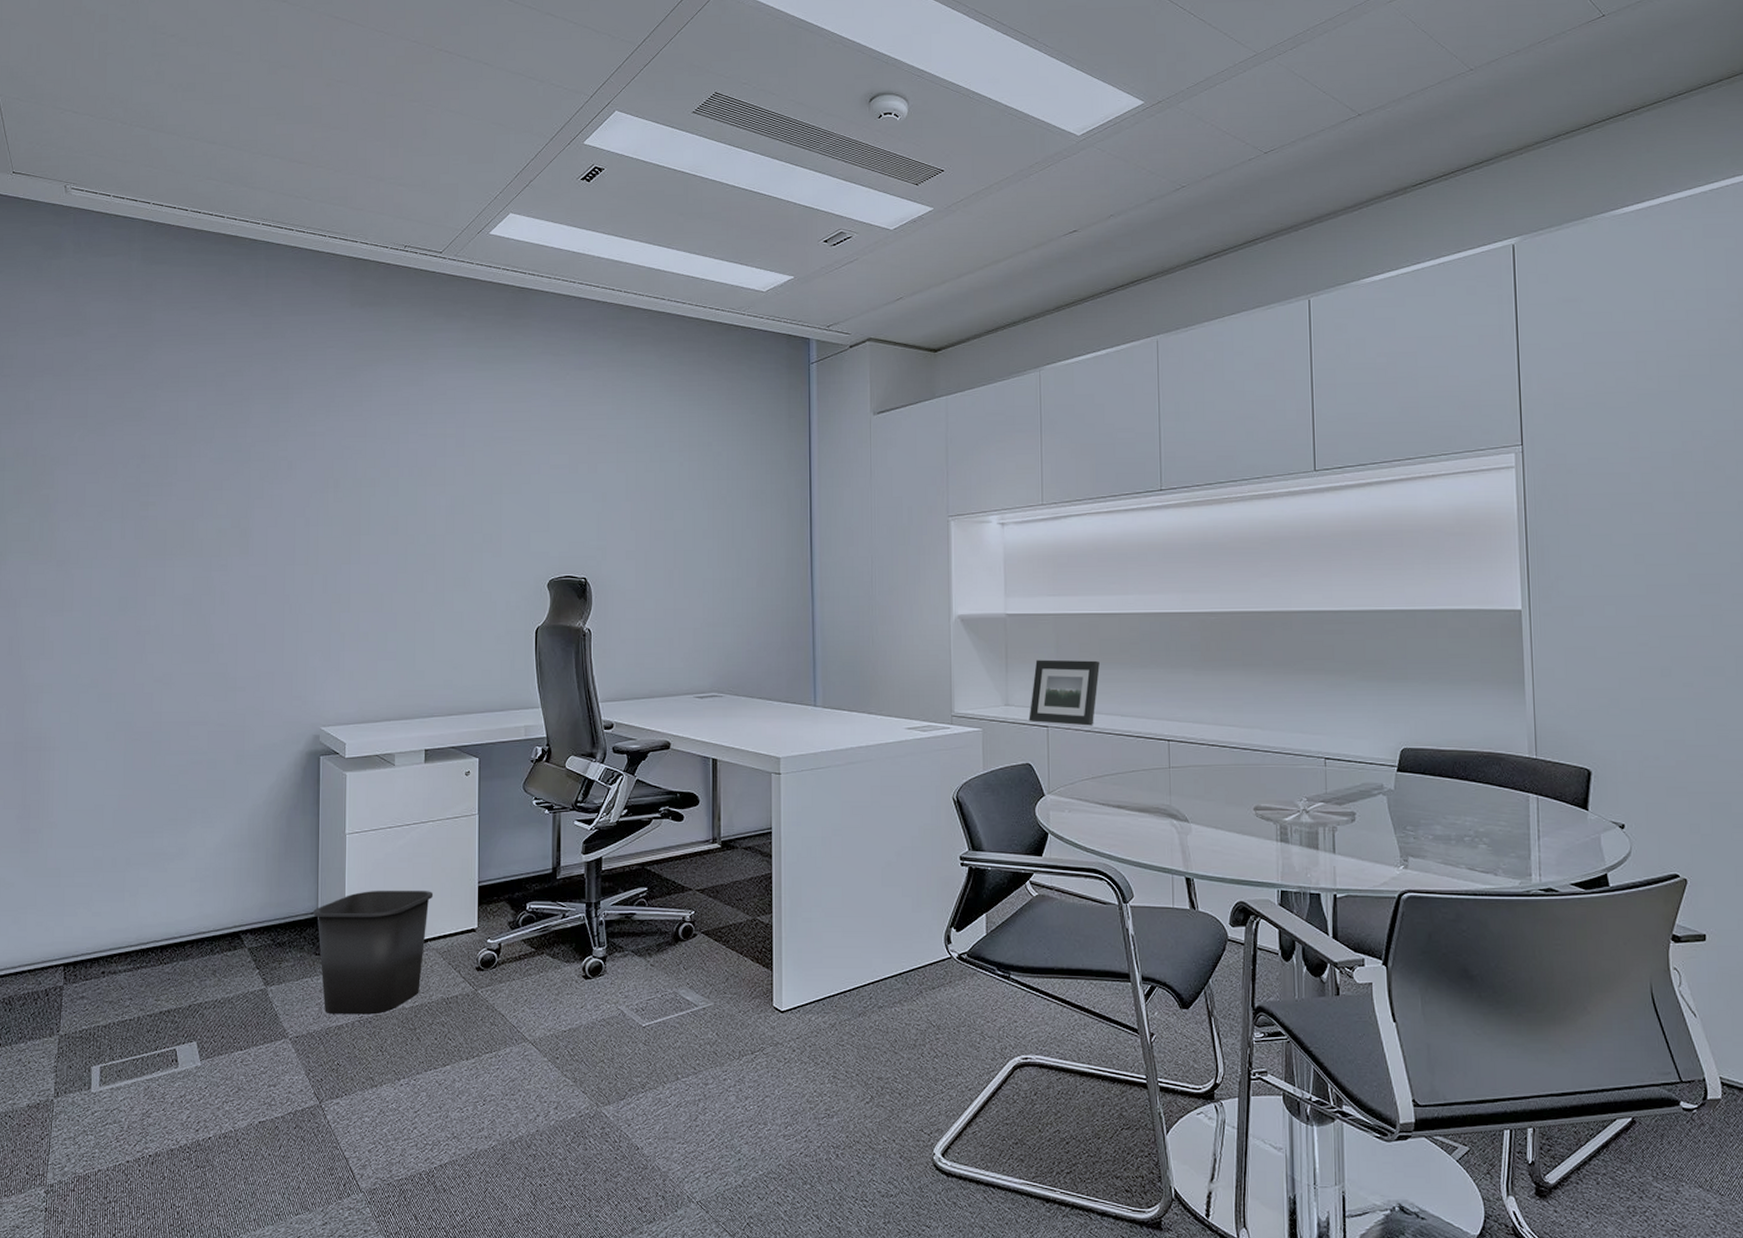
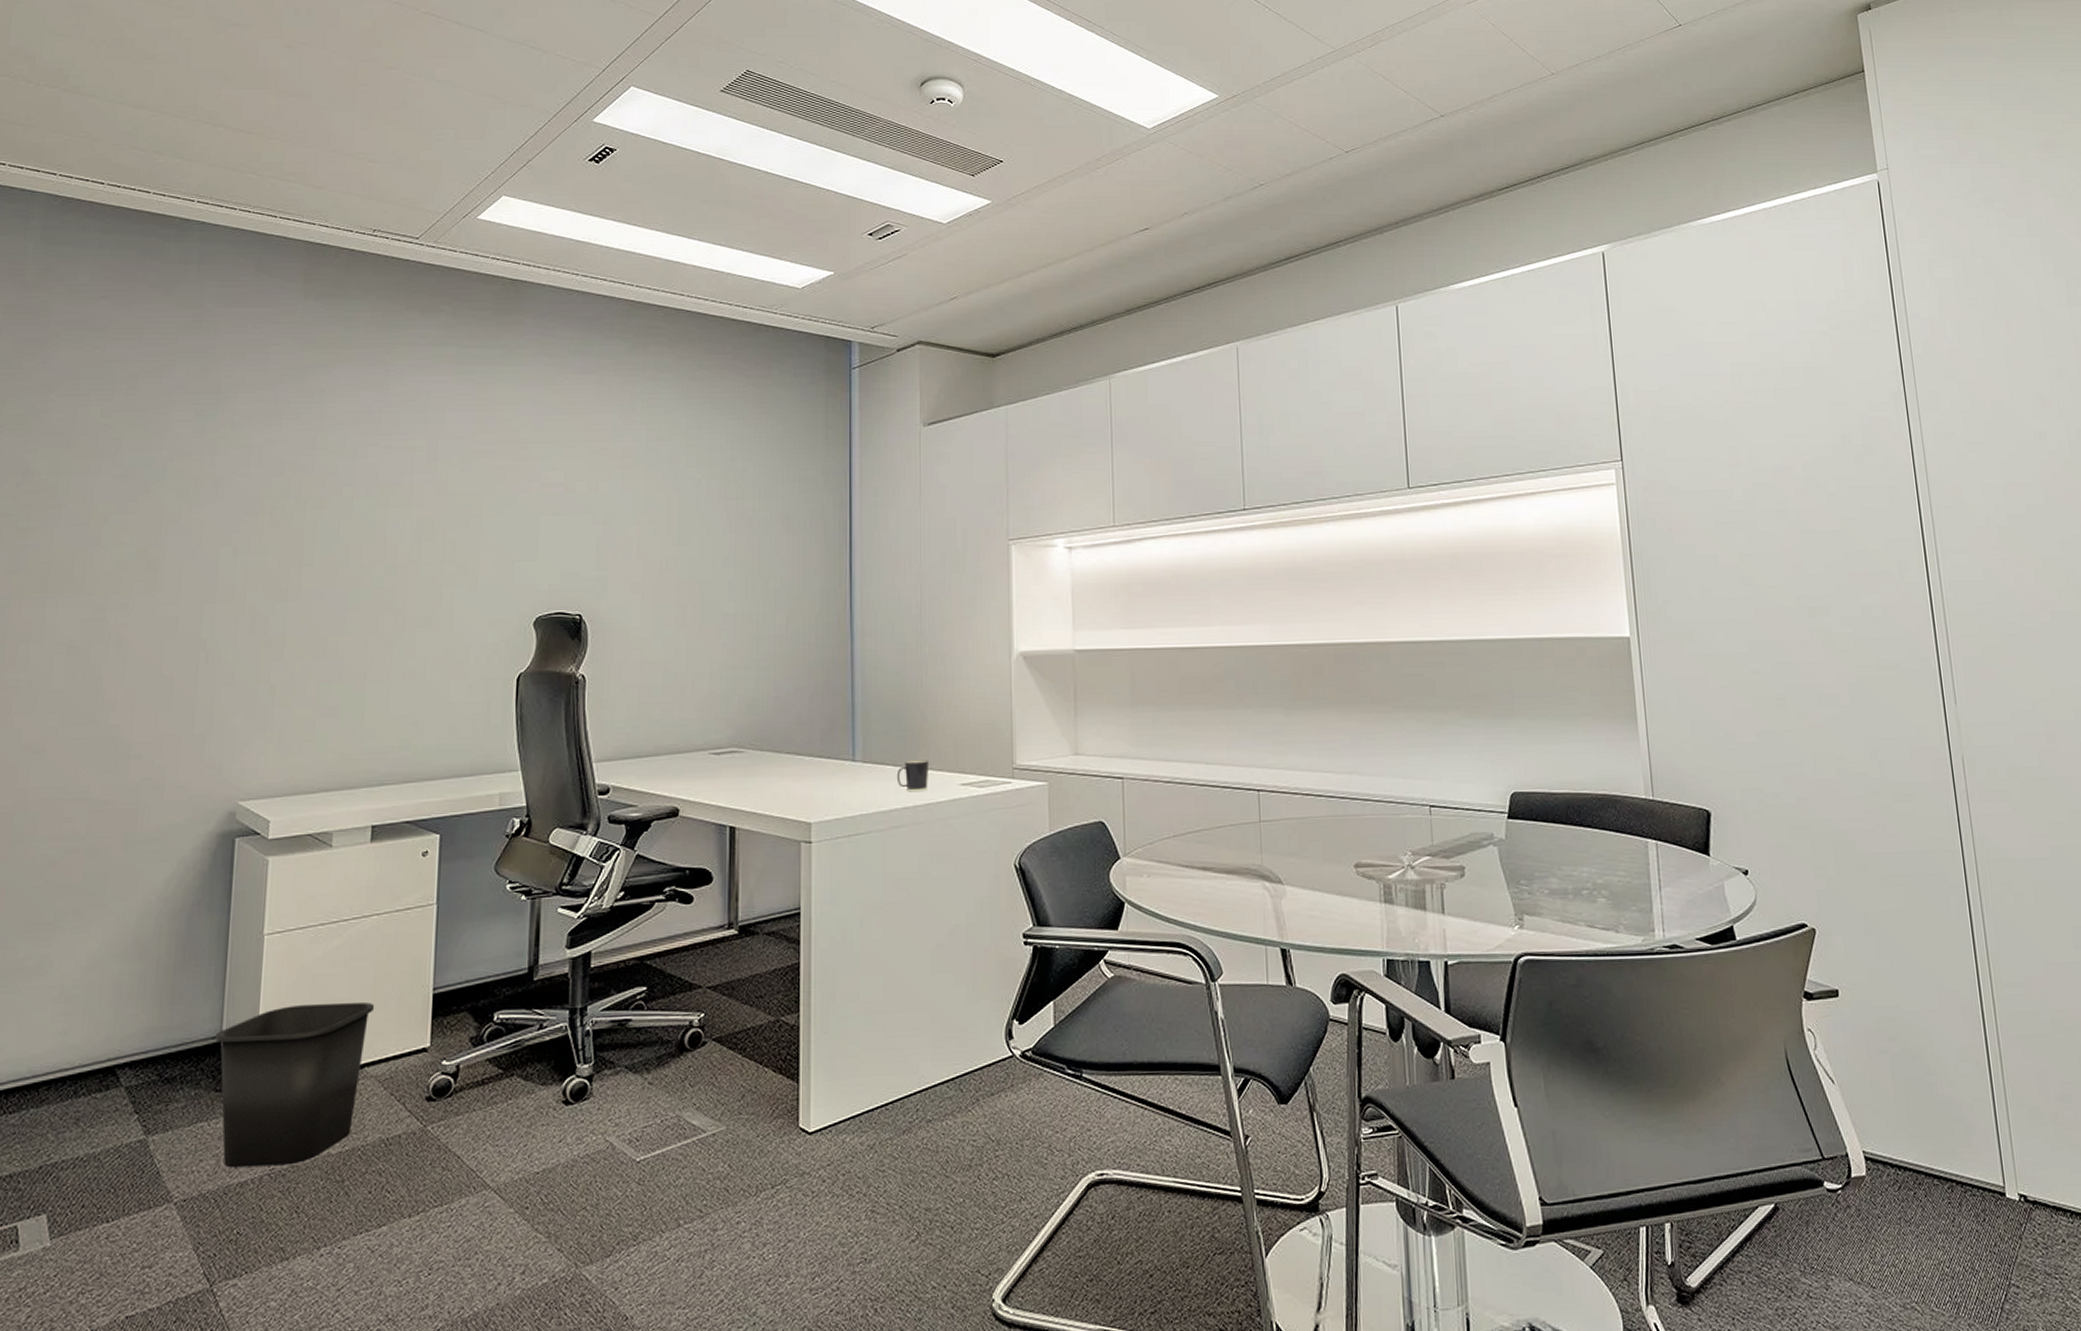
mug: none [851,706,880,734] -> present [896,759,930,792]
picture frame: present [1029,659,1100,726] -> none [1101,701,1180,776]

